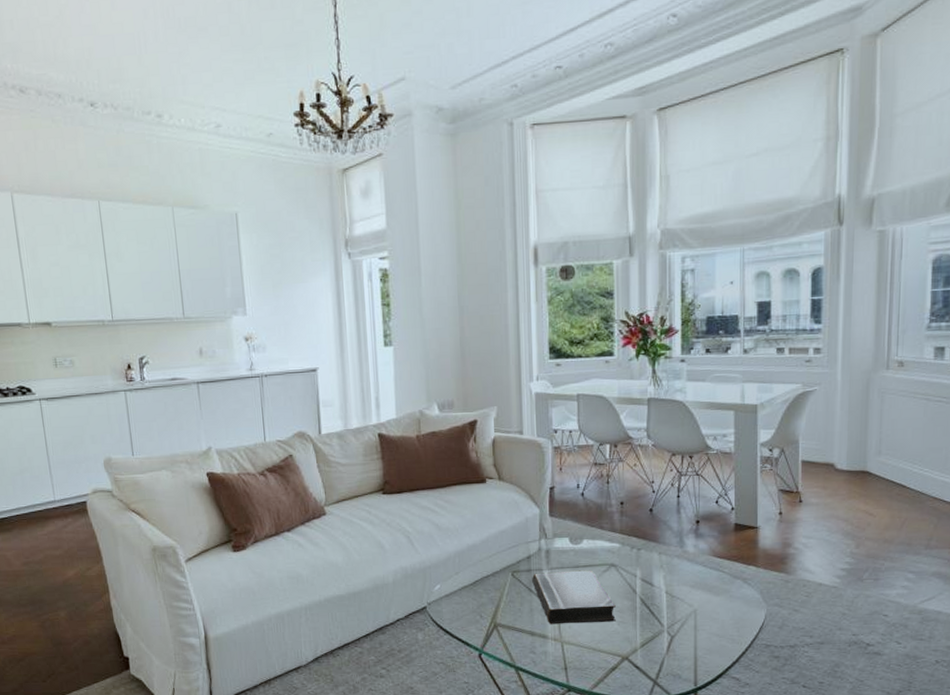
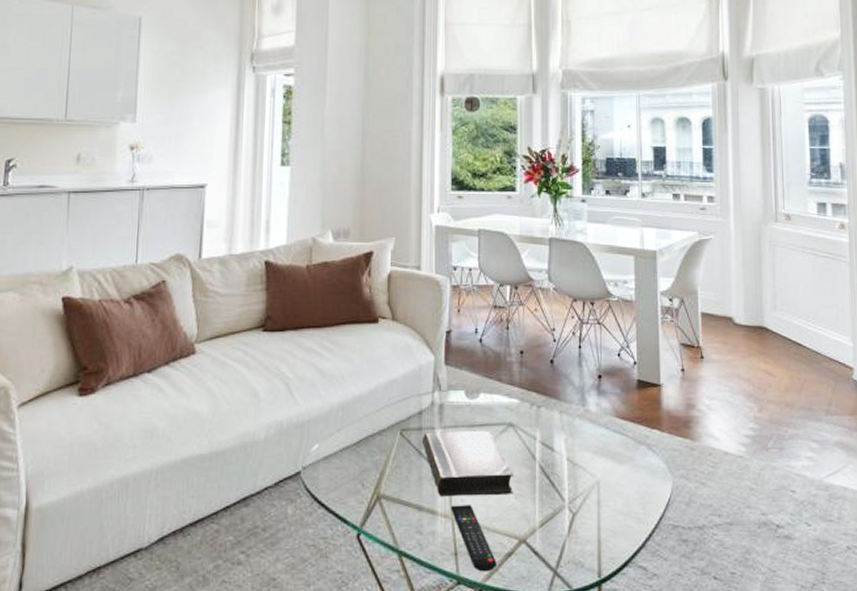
remote control: none [559,631,602,682] -> present [450,505,496,572]

